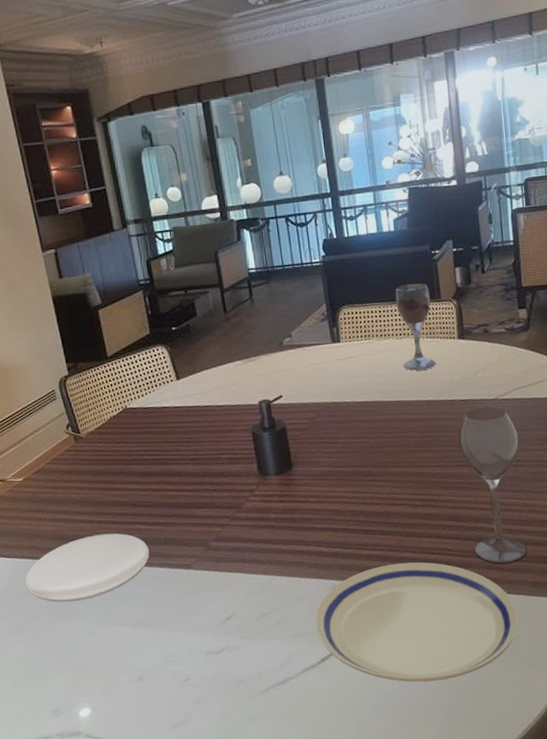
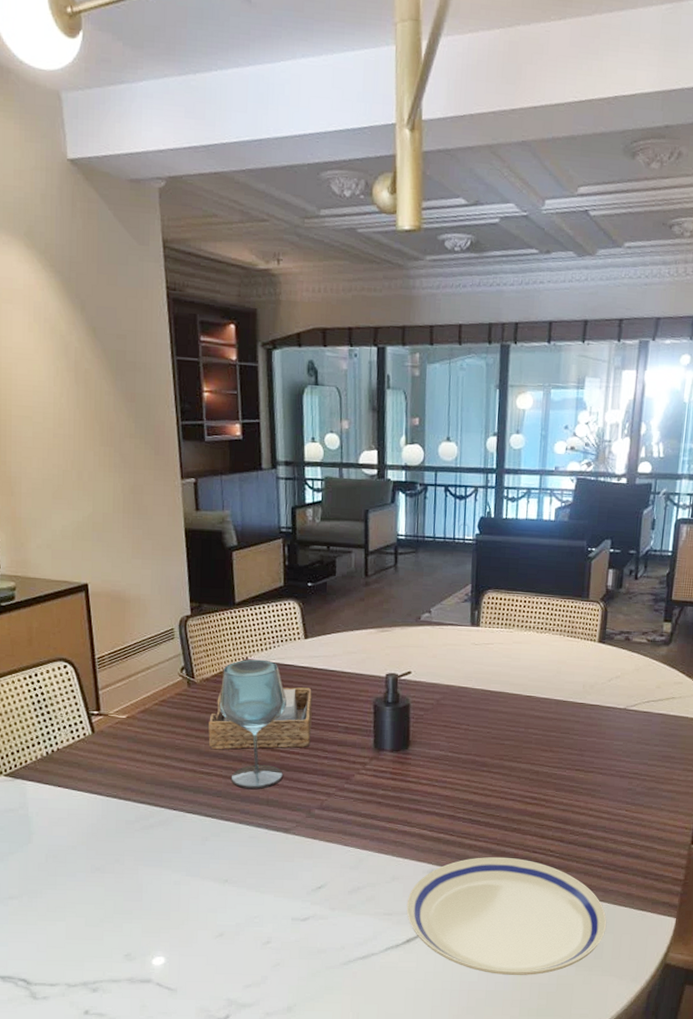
plate: present [25,533,150,603] -> none [114,785,250,850]
napkin holder: none [99,426,198,499] -> present [208,687,313,750]
wine glass: none [105,406,177,532] -> present [219,659,287,790]
cup: present [395,283,436,371] -> none [539,577,579,668]
wineglass: present [459,406,526,565] -> none [575,714,640,873]

